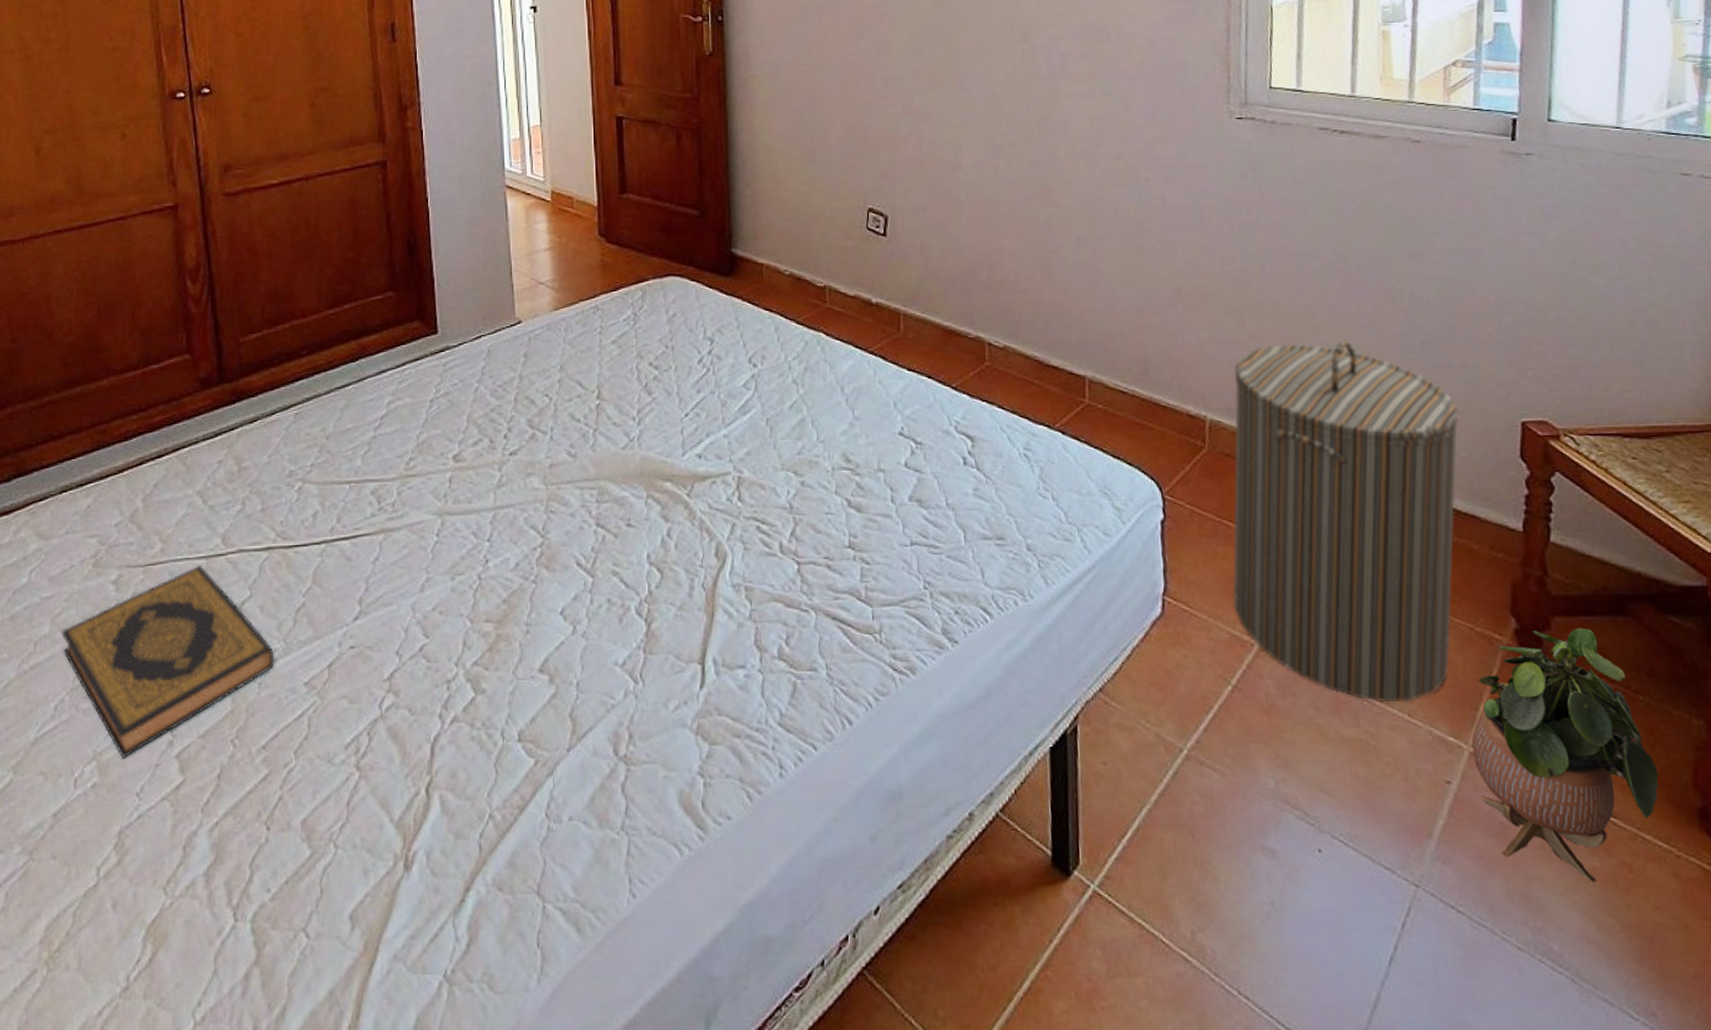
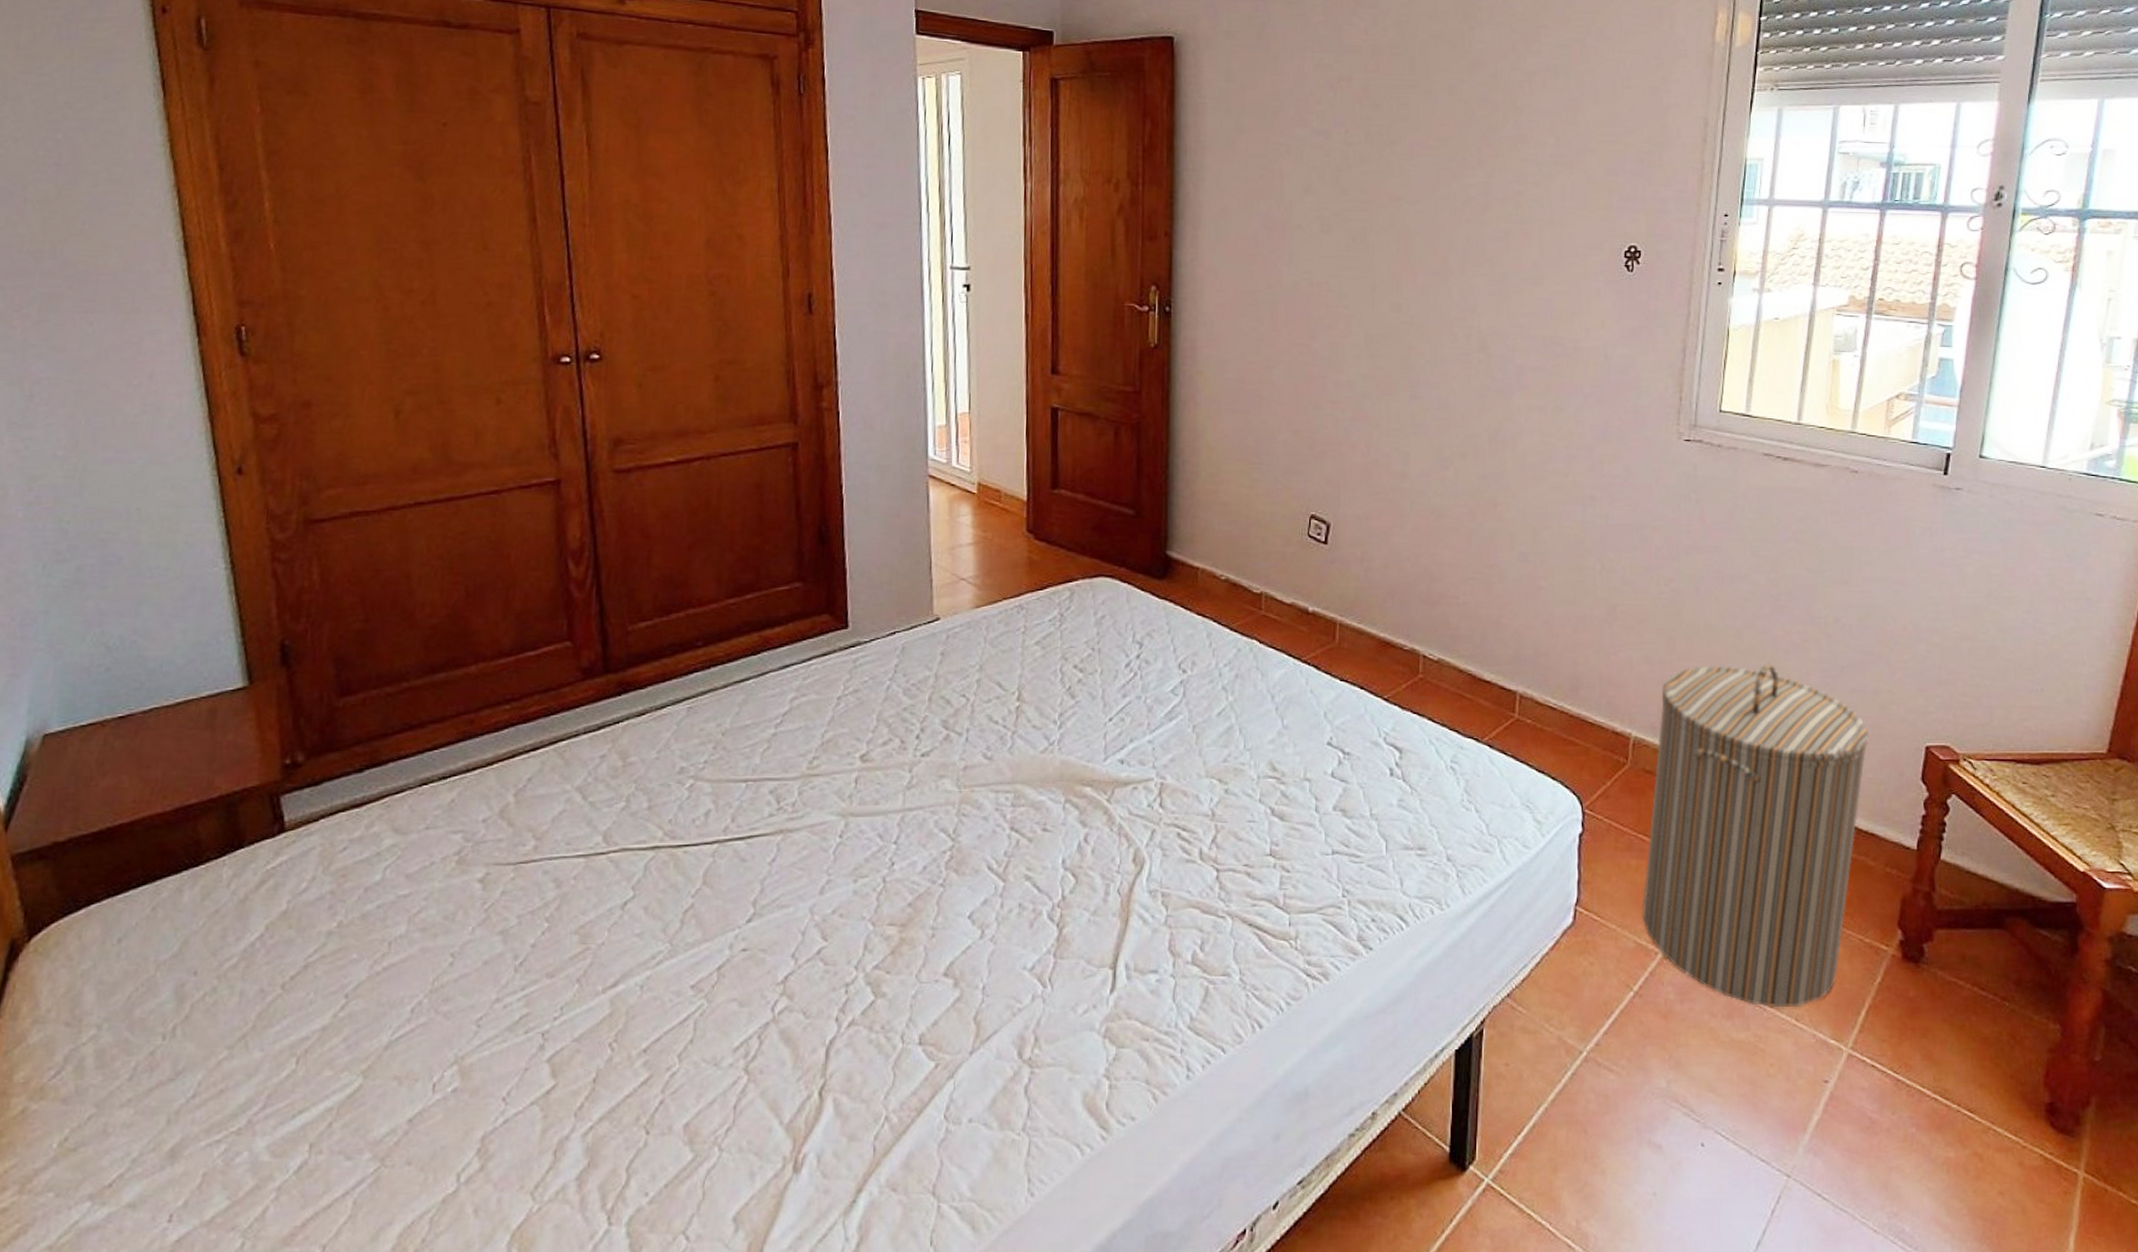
hardback book: present [61,565,275,758] -> none [420,863,659,1062]
potted plant: present [1472,628,1659,882] -> none [1851,940,2015,1171]

